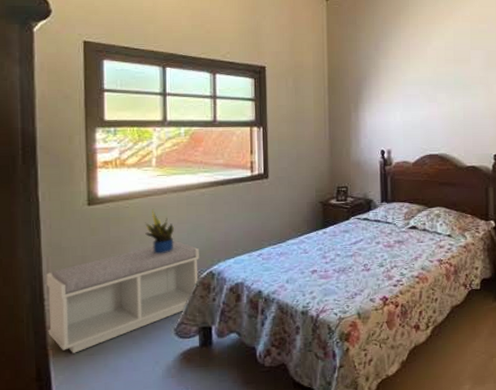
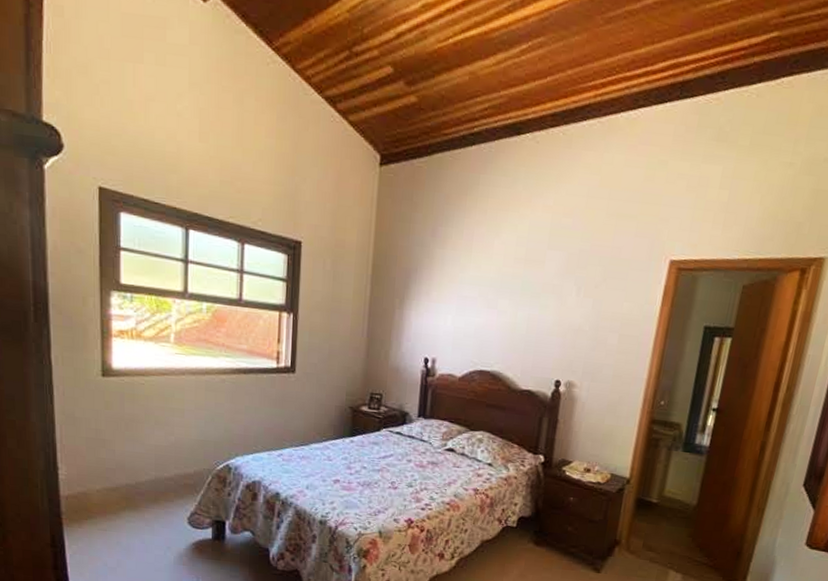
bench: present [46,241,199,353] -> none [60,427,216,526]
potted plant: present [145,208,174,254] -> none [161,389,191,439]

